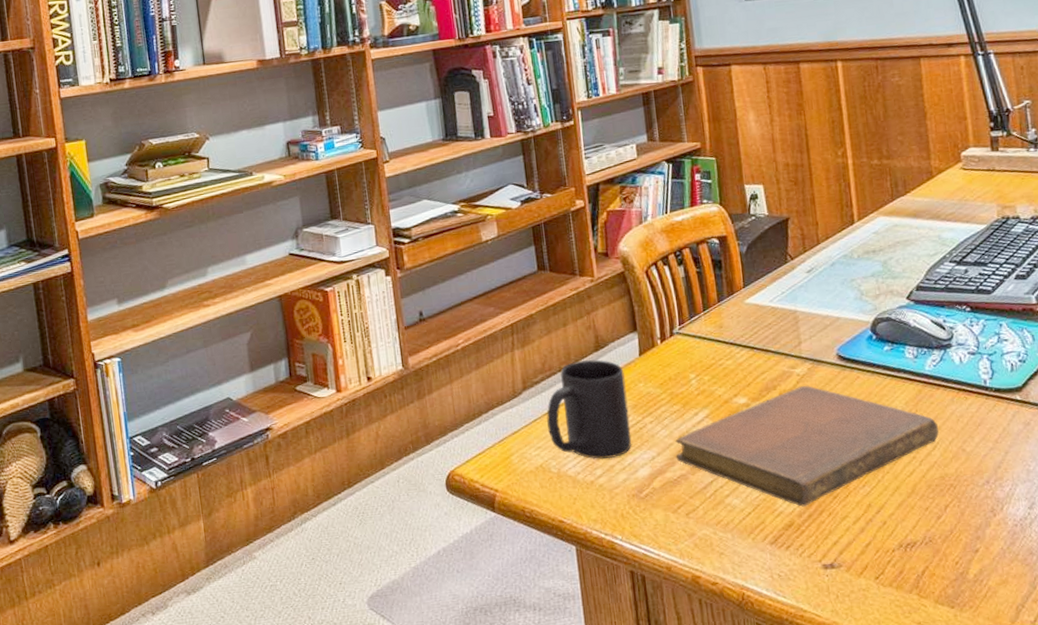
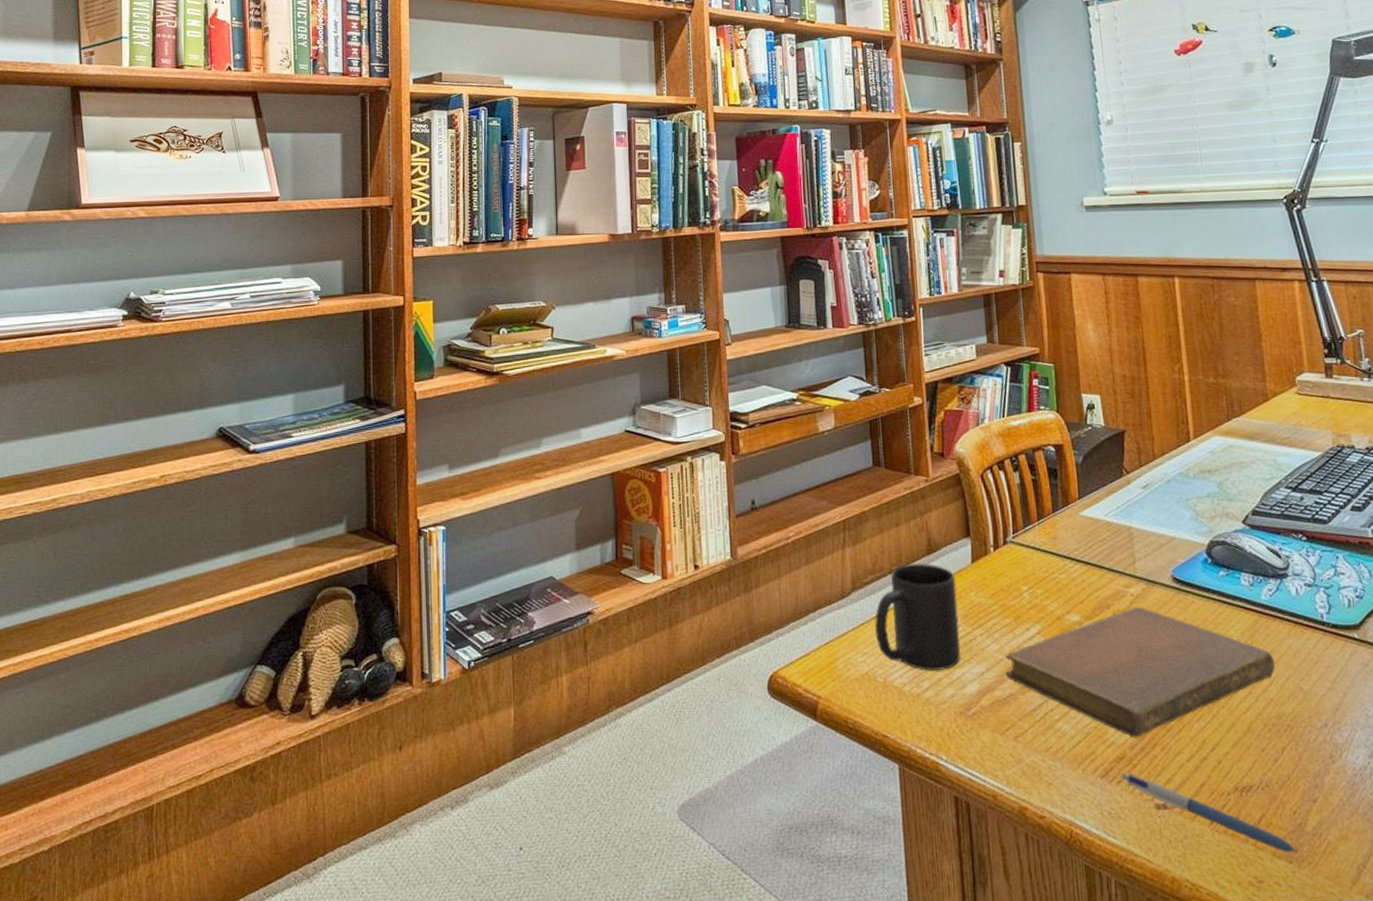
pen: none [789,539,960,599] -> present [1120,773,1298,853]

